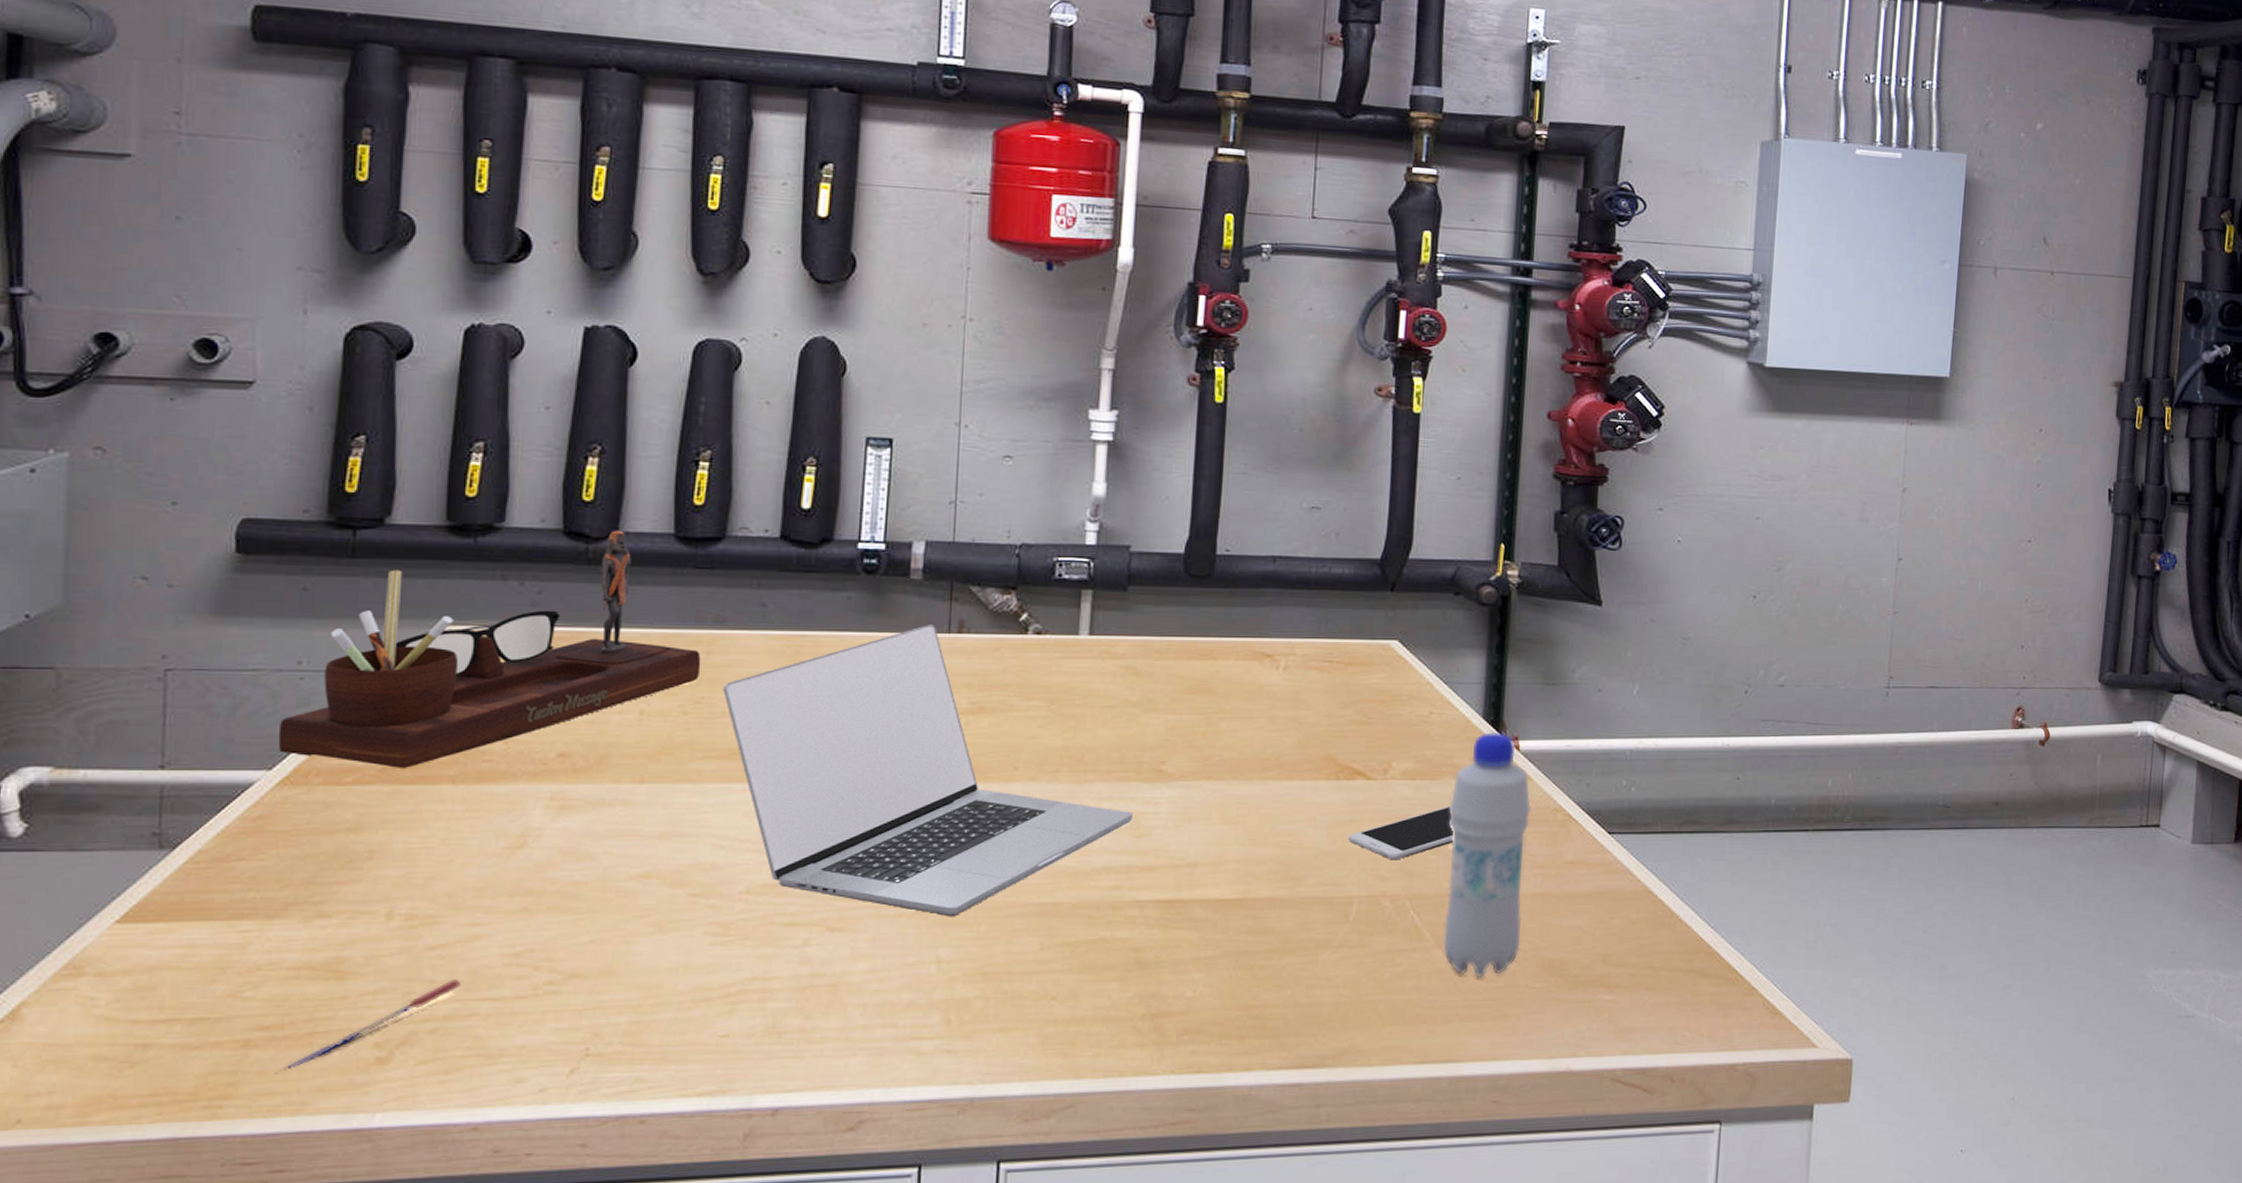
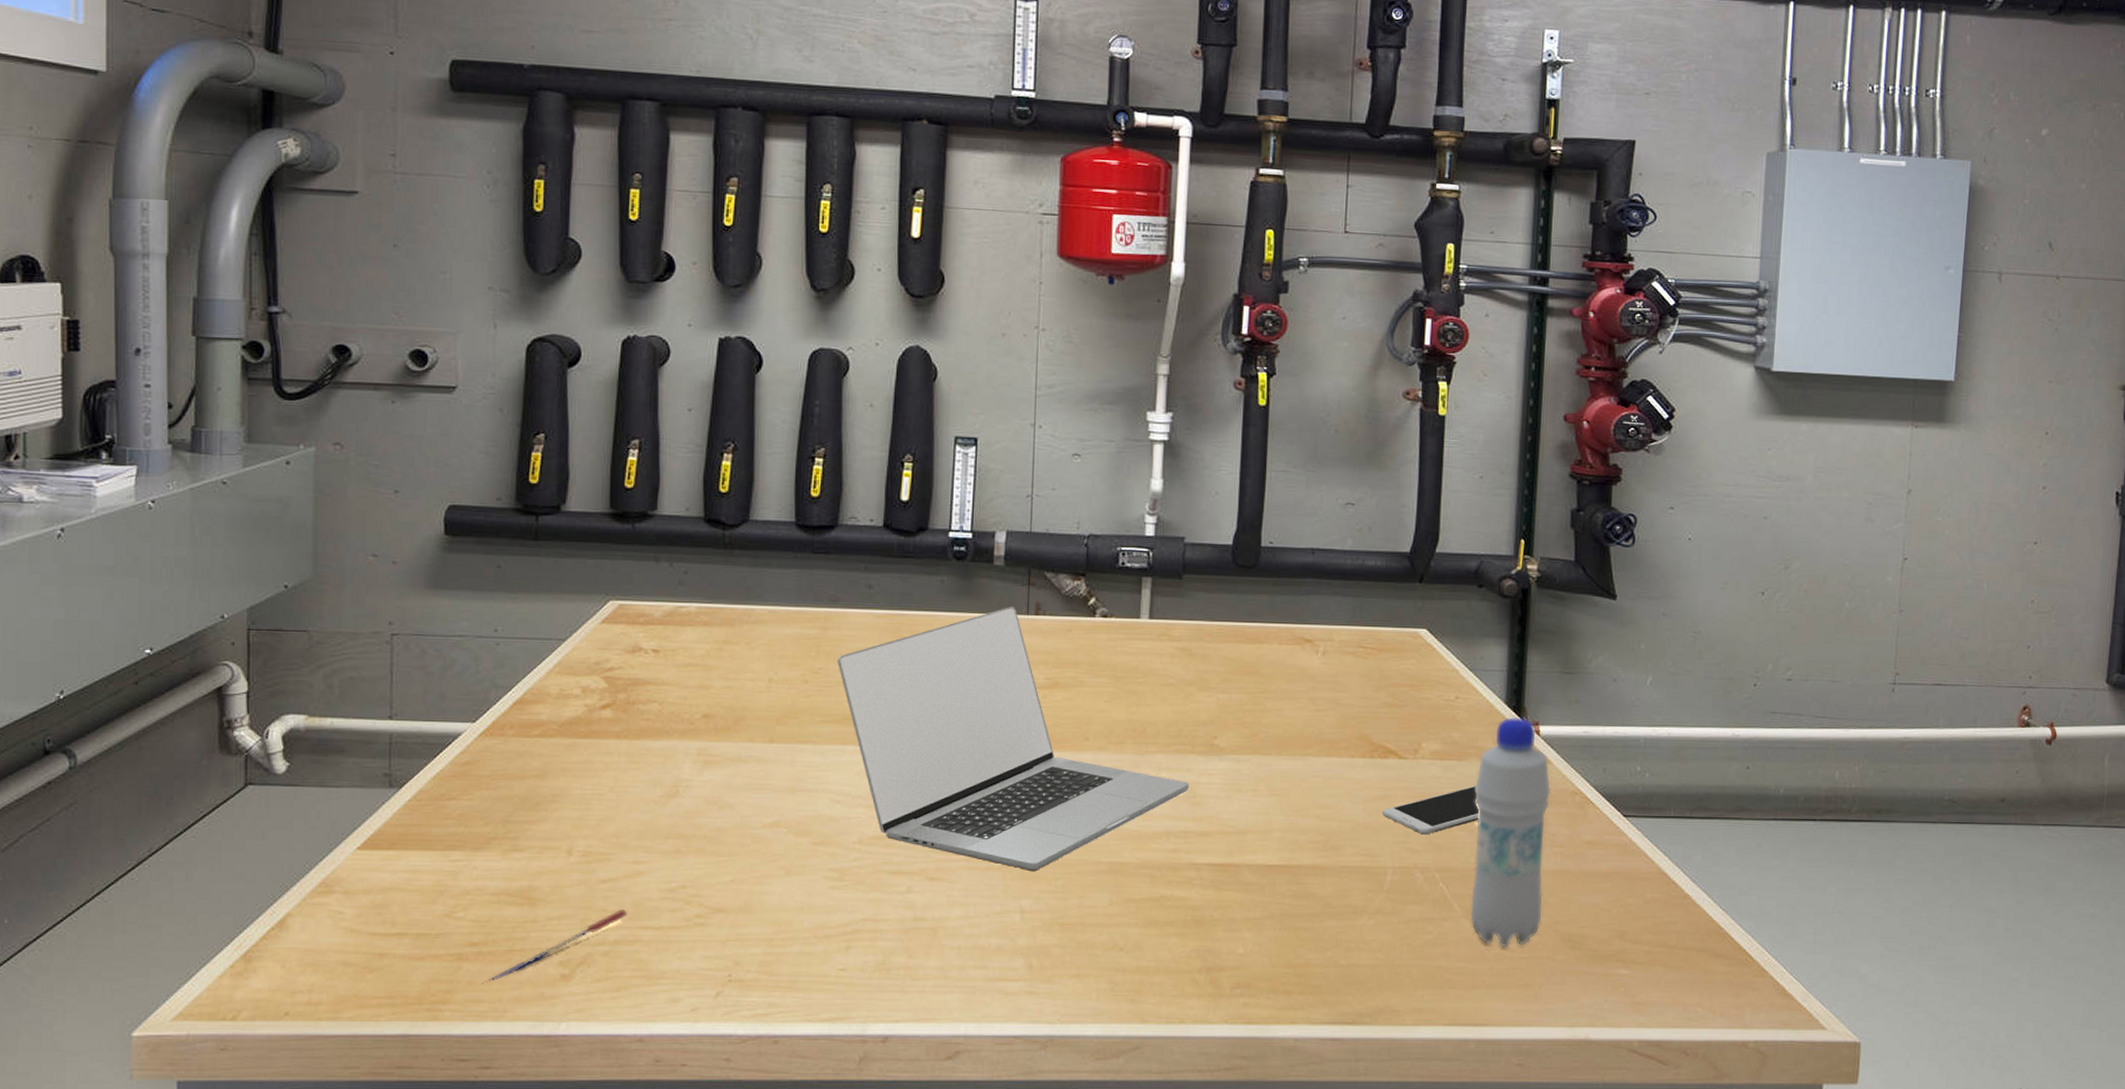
desk organizer: present [278,530,701,768] -> none [480,518,819,724]

